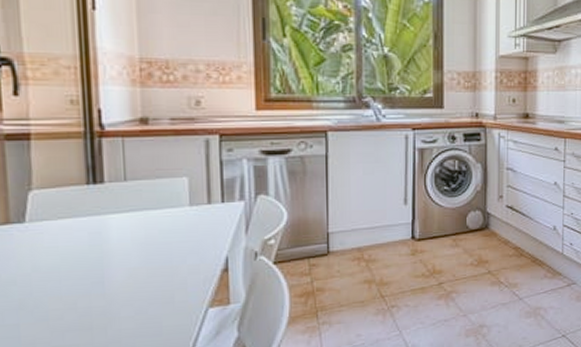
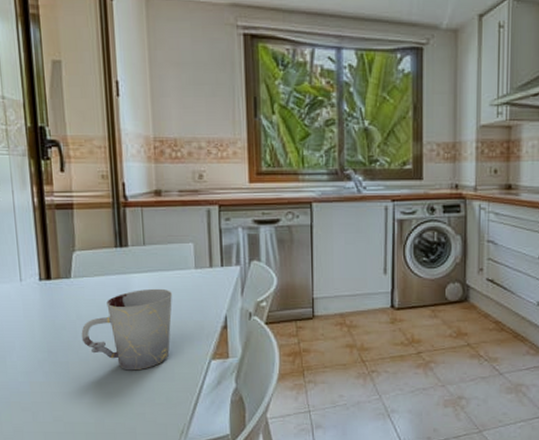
cup: none [38,230,161,329] -> present [81,288,172,371]

